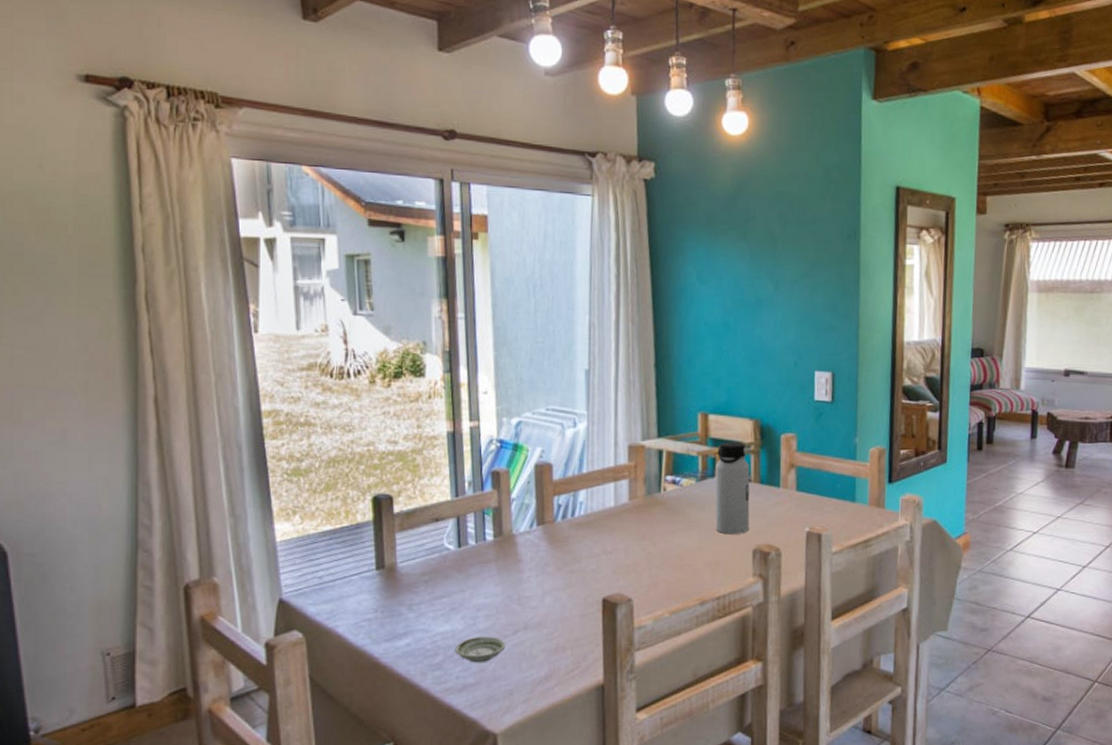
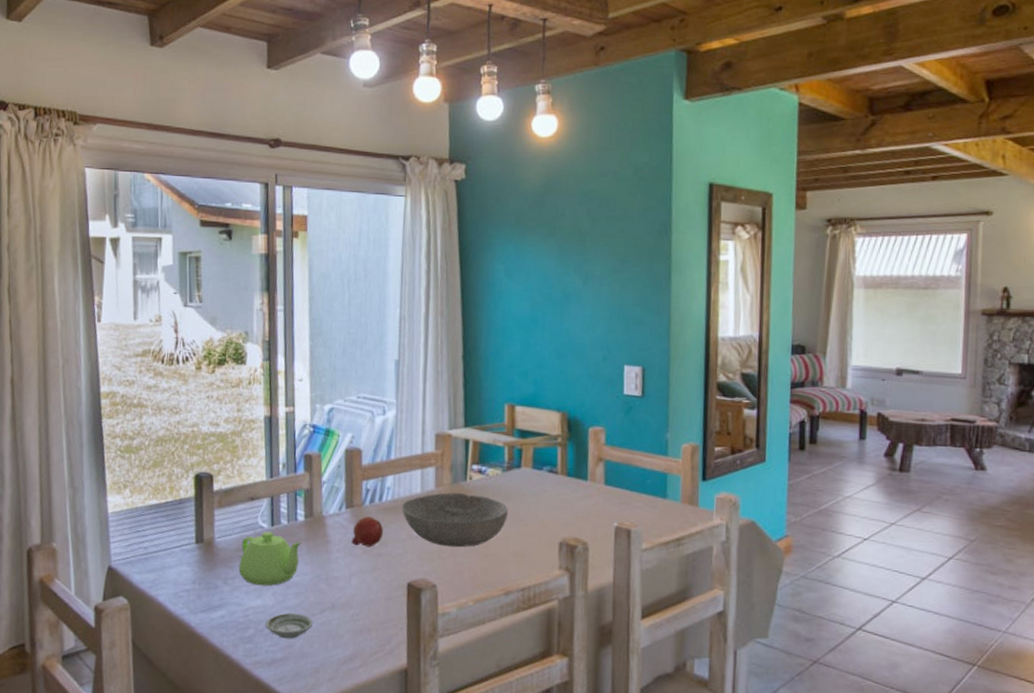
teapot: none [424,554,491,610] -> present [238,531,302,586]
fruit: none [544,533,576,564] -> present [351,516,383,547]
bowl: none [594,504,703,560] -> present [401,492,508,548]
water bottle: present [715,442,750,534] -> none [521,433,557,526]

